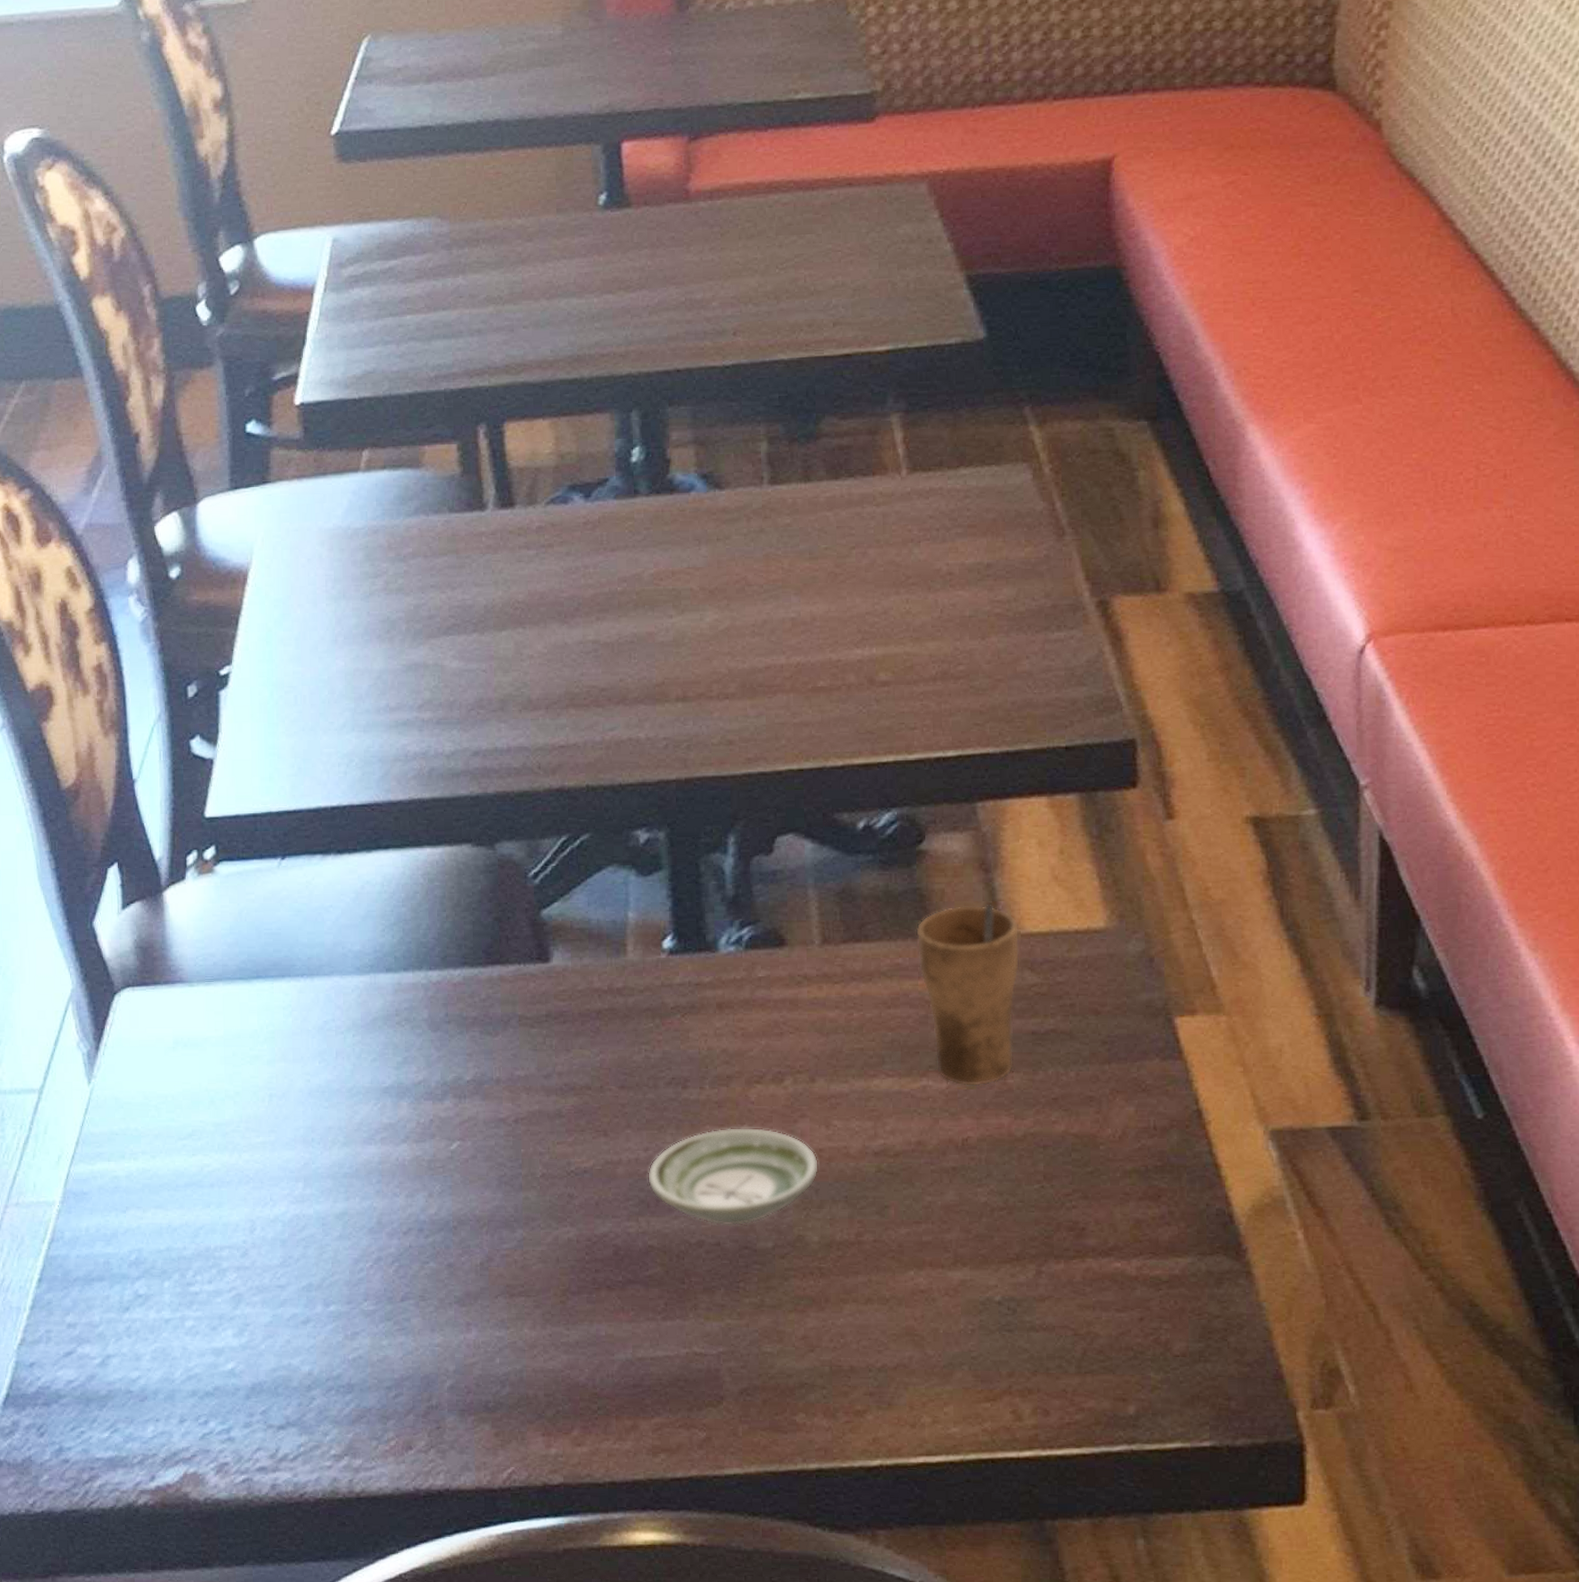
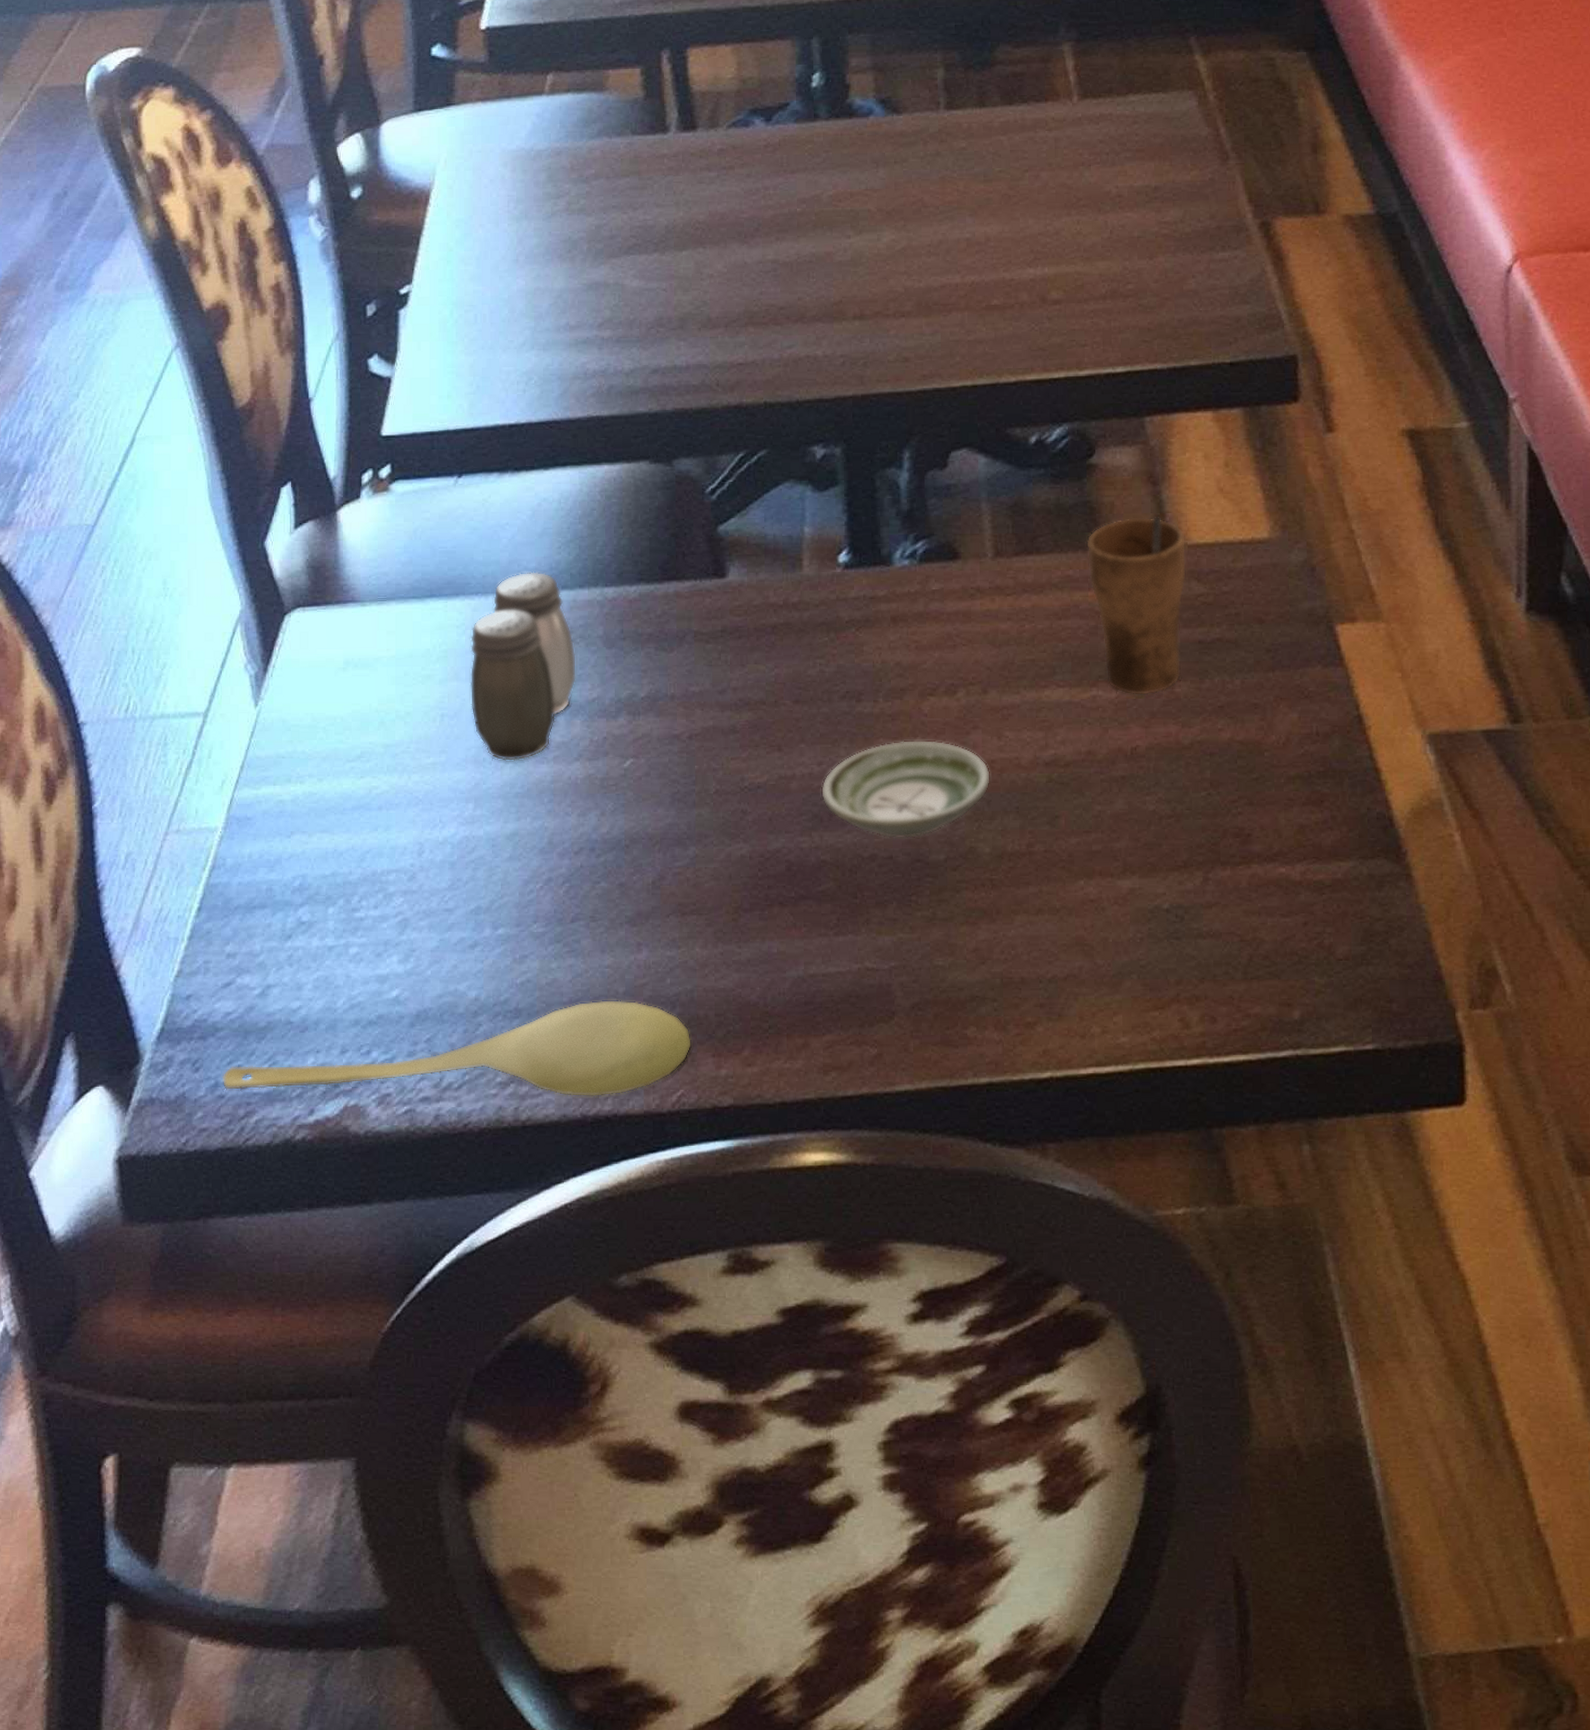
spoon: none [66,1377,522,1472] -> present [222,999,693,1098]
salt and pepper shaker: none [297,954,403,1142] -> present [470,571,577,761]

